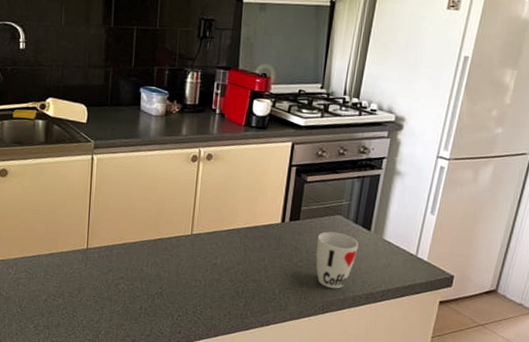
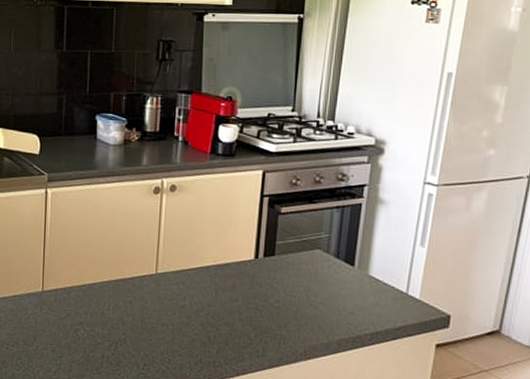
cup: present [316,231,359,289] -> none [294,268,341,332]

